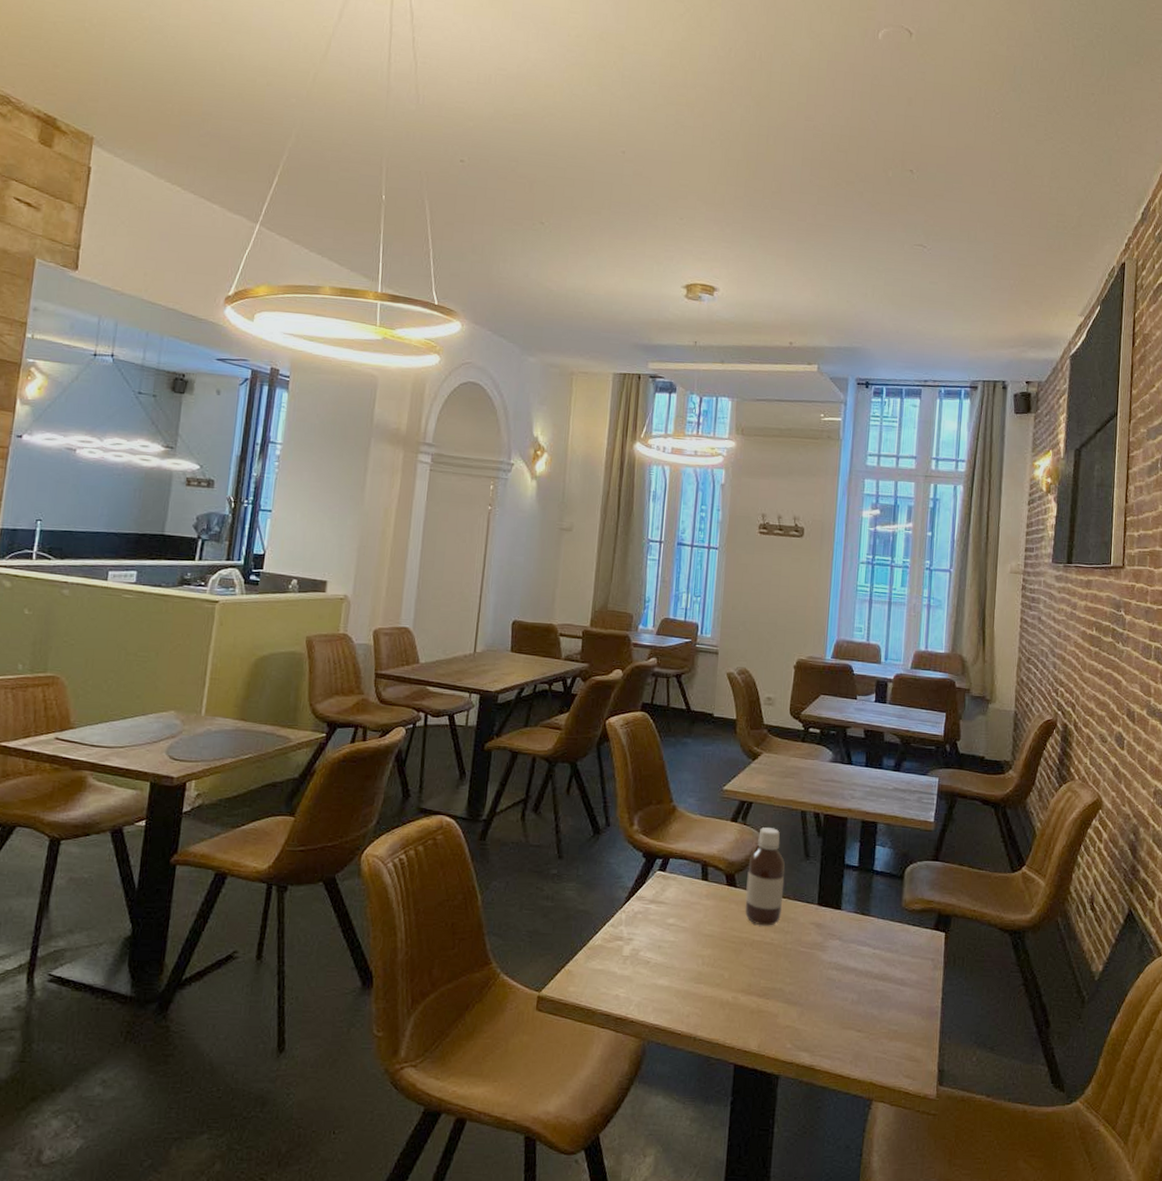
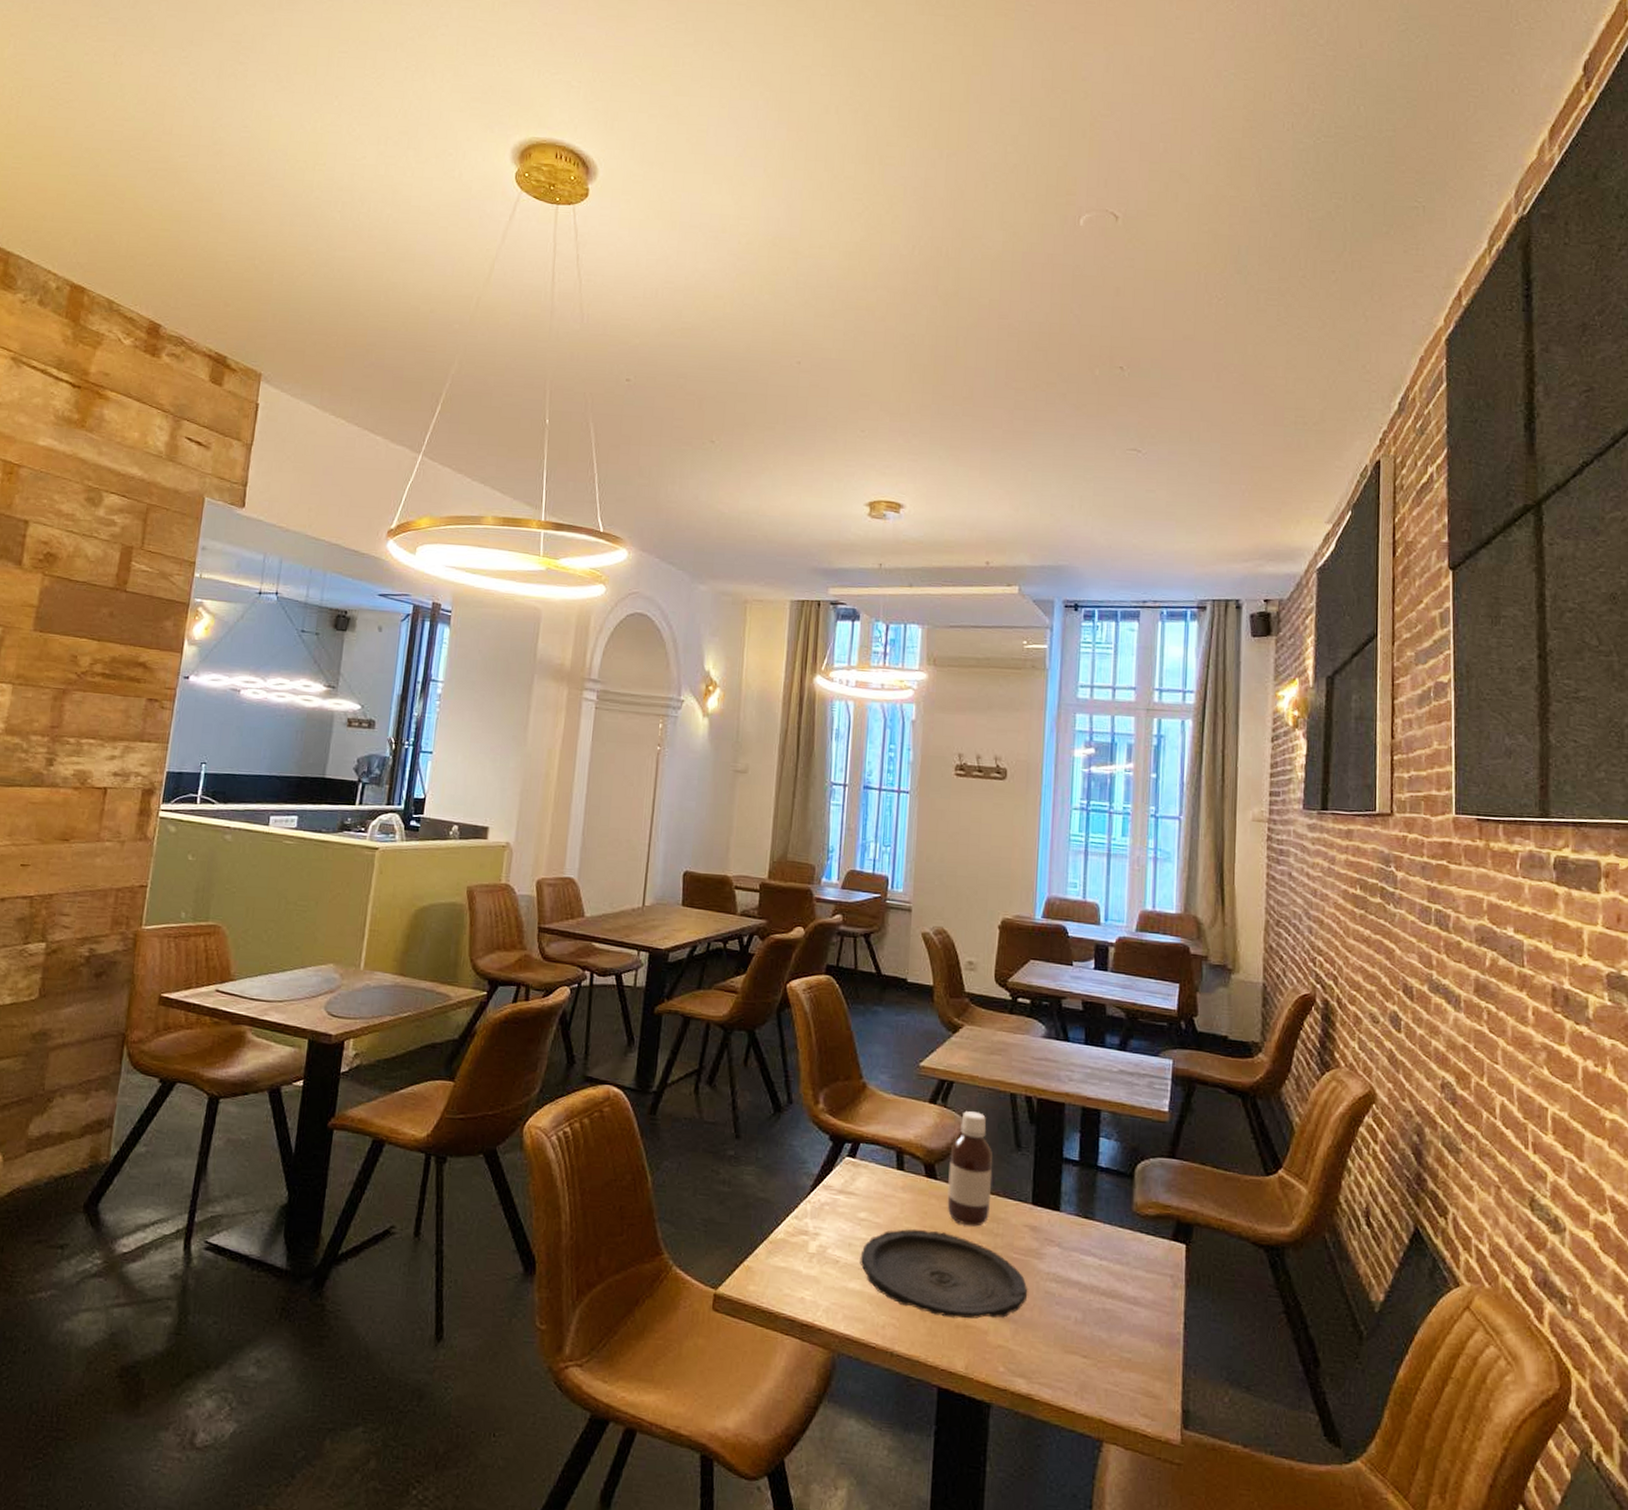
plate: none [668,930,813,1005] -> present [860,1228,1028,1319]

